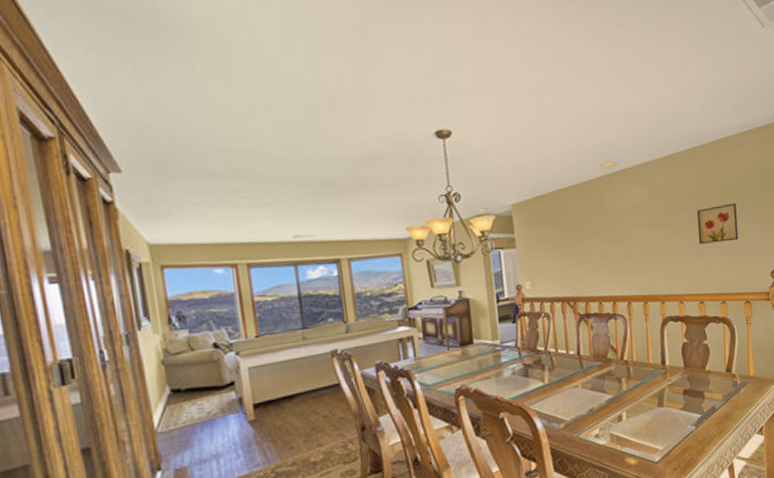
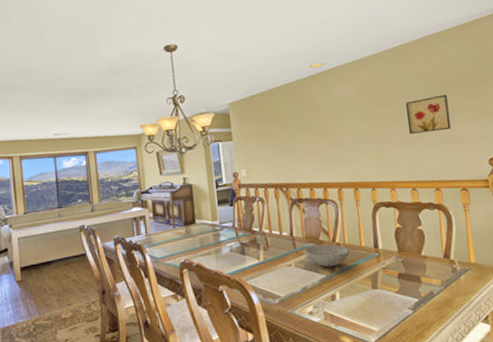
bowl: none [590,362,637,387] -> present [303,244,350,267]

